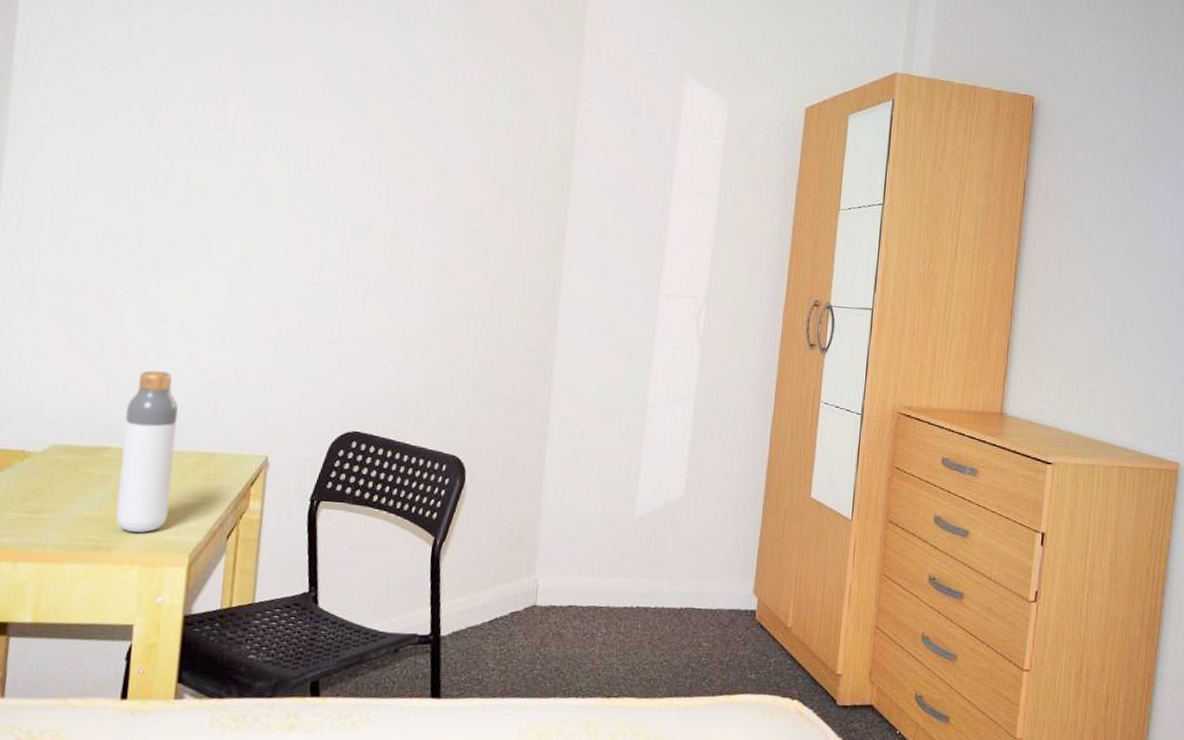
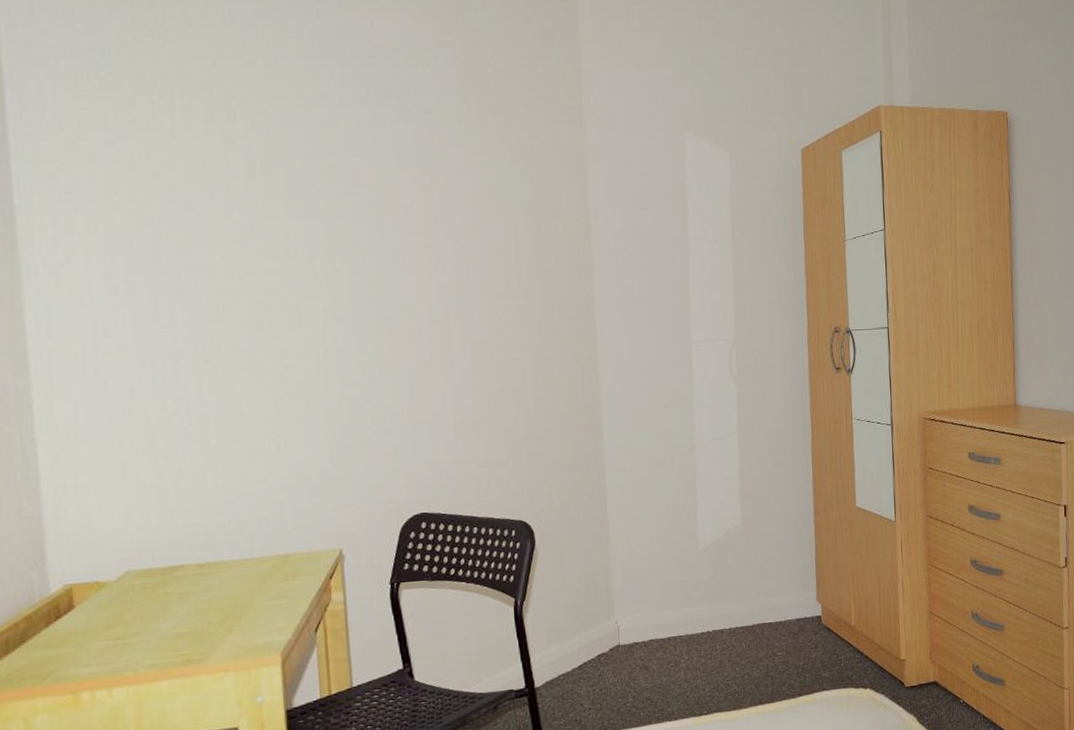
bottle: present [115,369,178,533] -> none [194,484,254,642]

